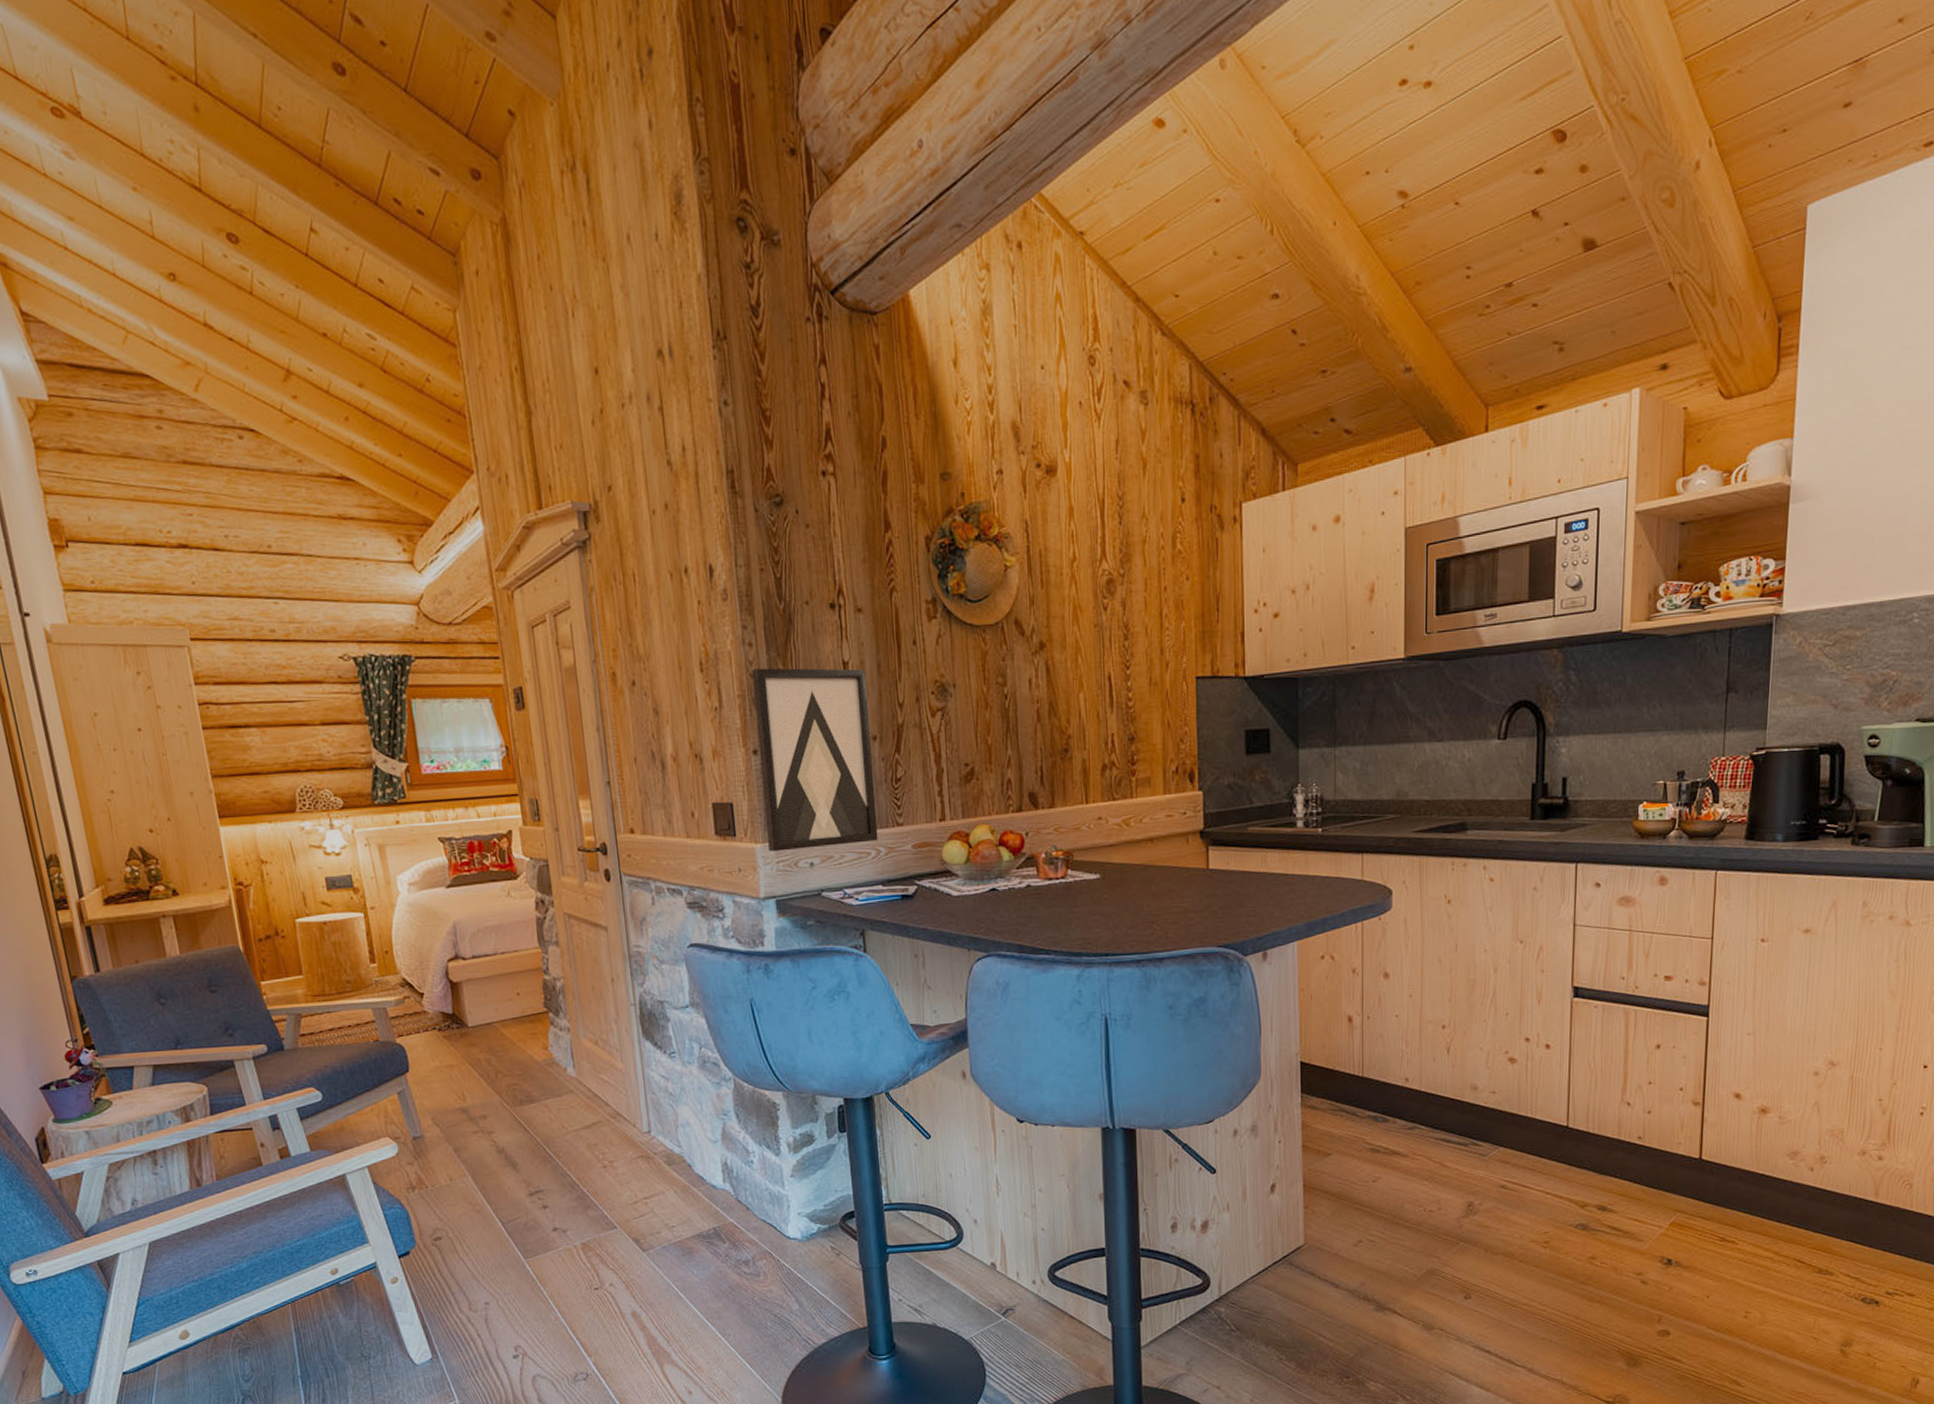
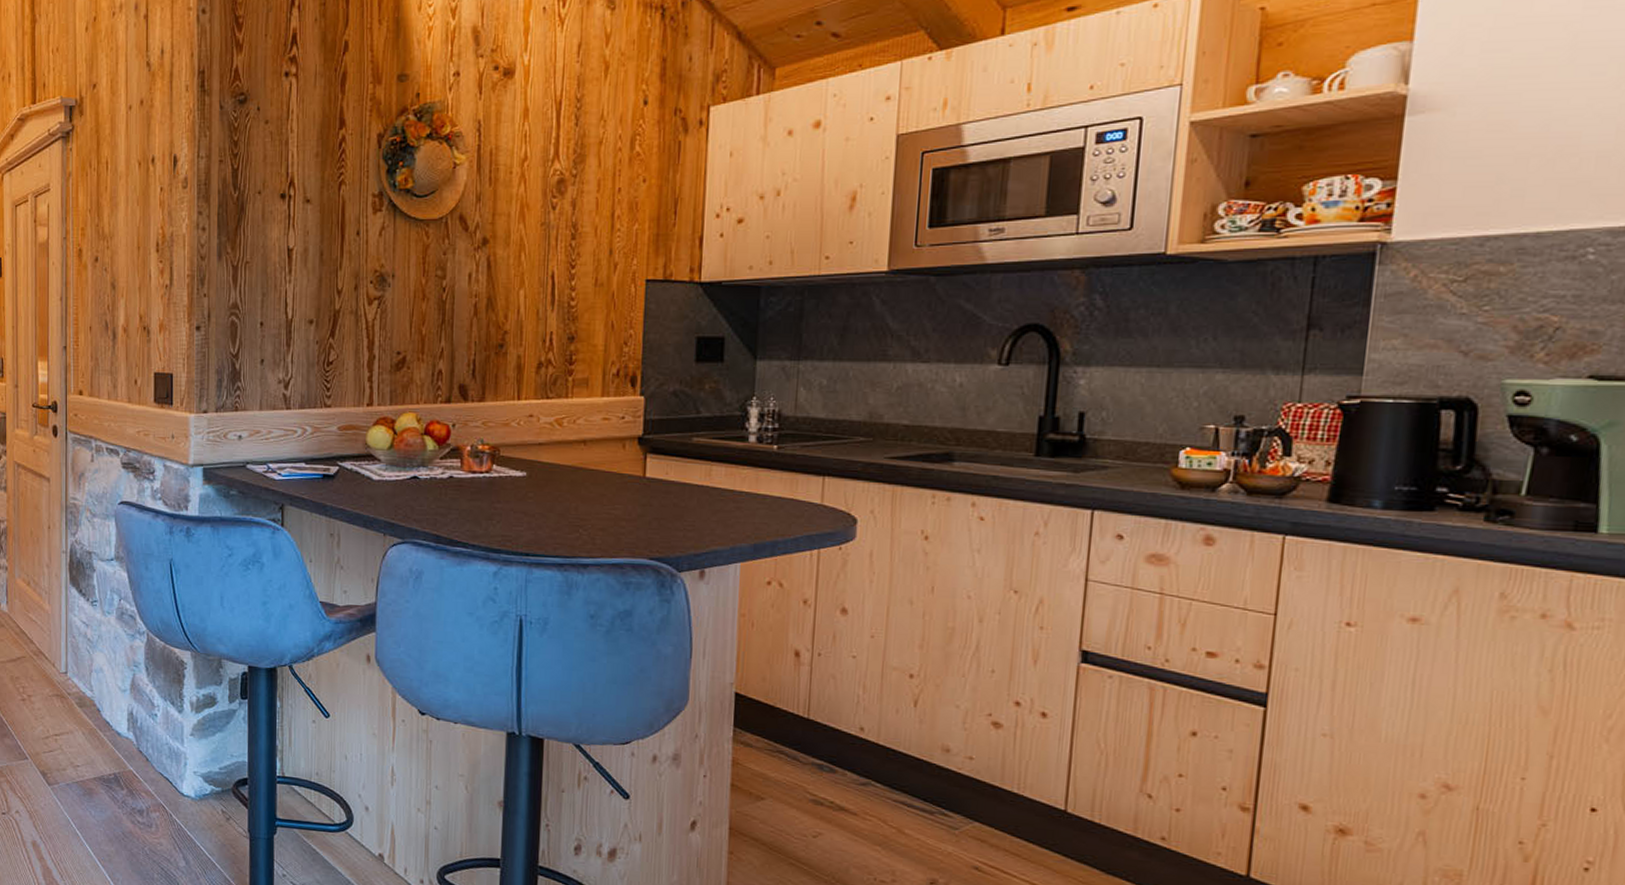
wall art: present [752,668,878,852] -> none [201,251,308,423]

